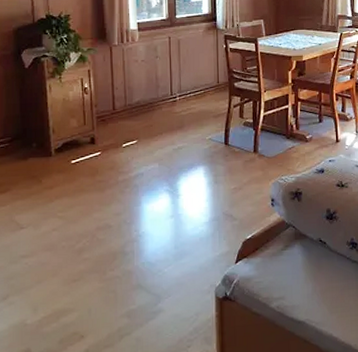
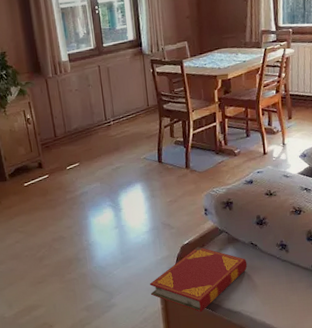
hardback book: none [204,242,315,322] -> present [149,247,248,313]

